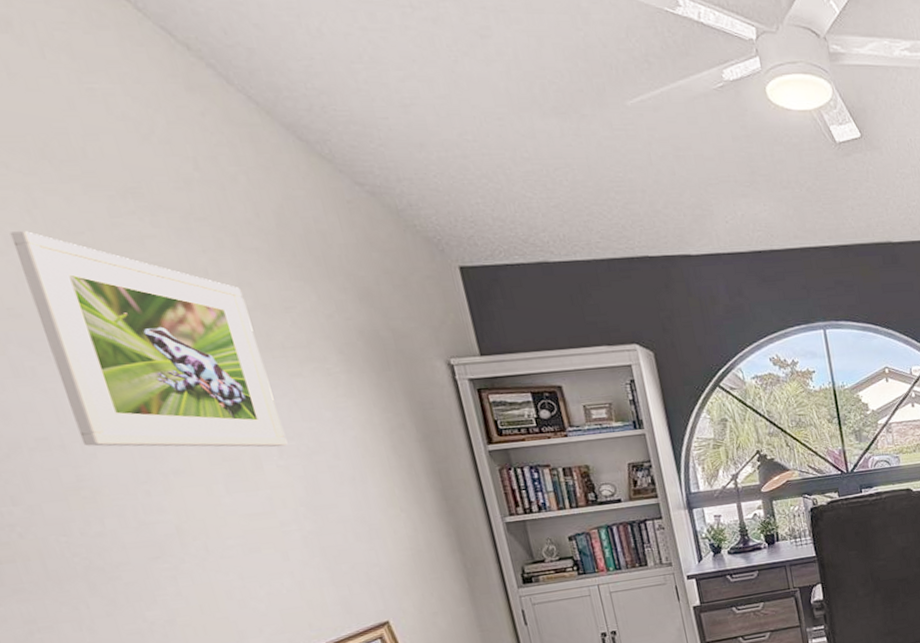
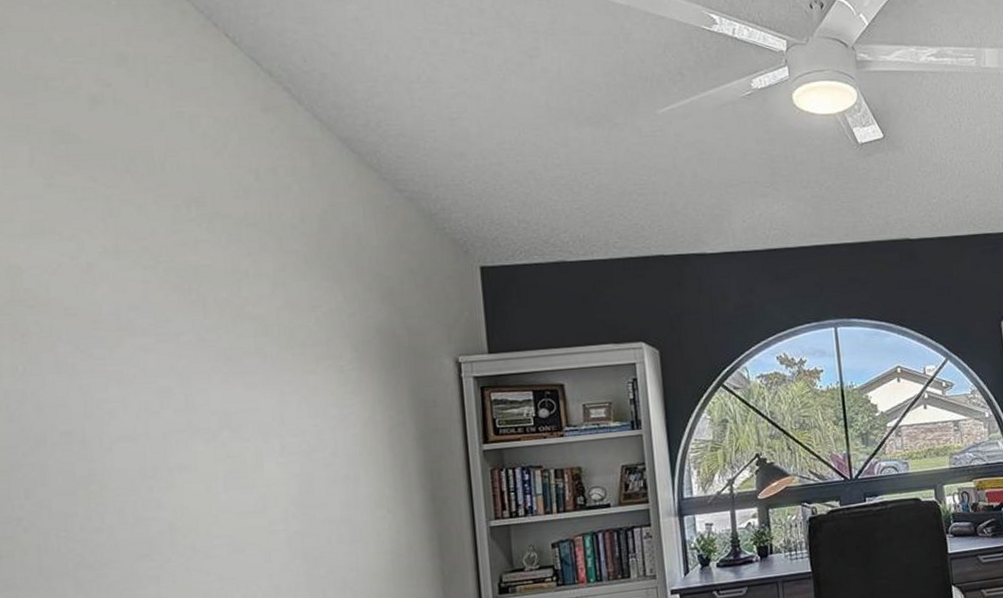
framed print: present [9,231,288,447] -> none [83,237,291,444]

